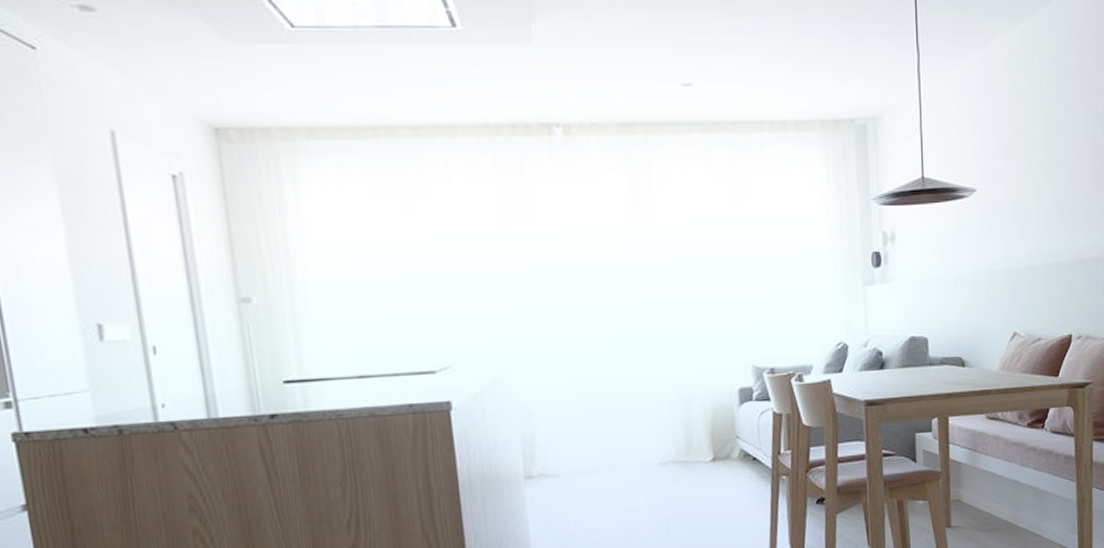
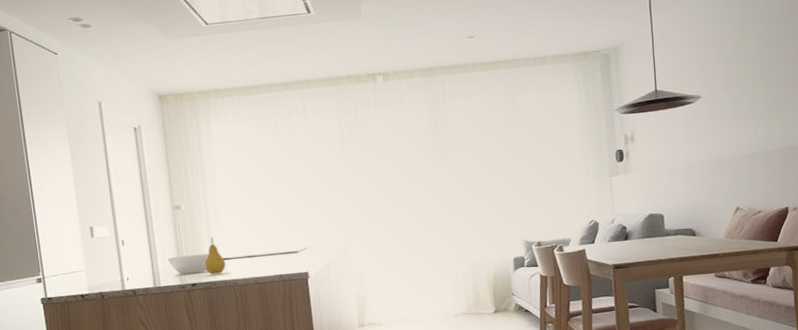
soup bowl: none [231,371,298,401] -> present [168,254,209,275]
fruit: none [289,346,324,403] -> present [204,237,226,275]

